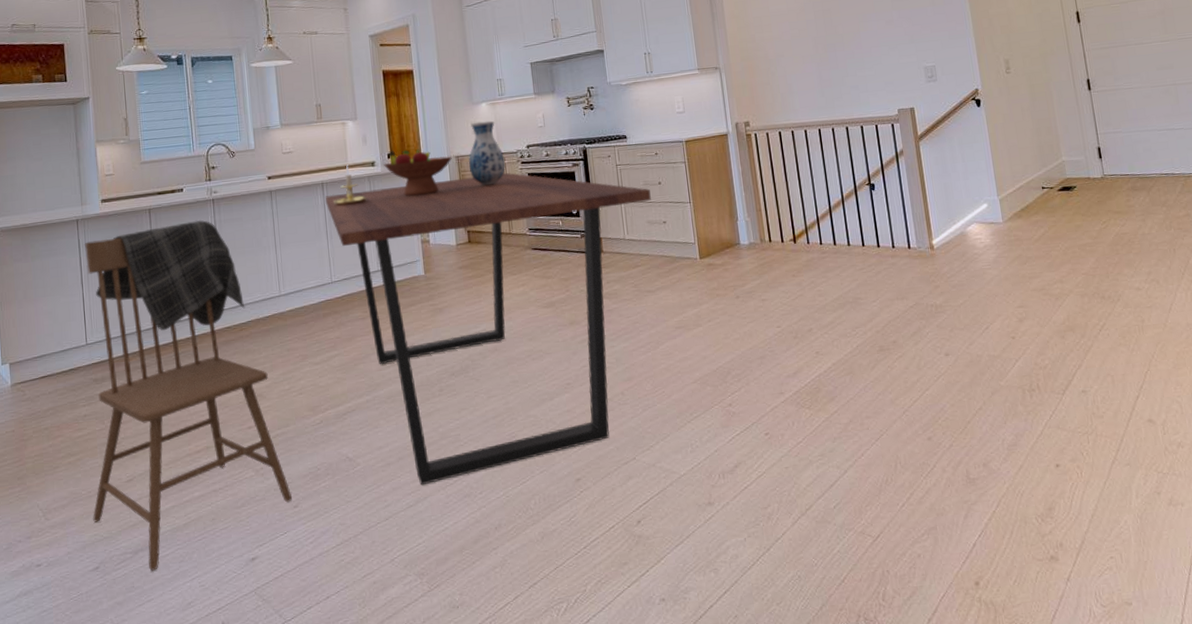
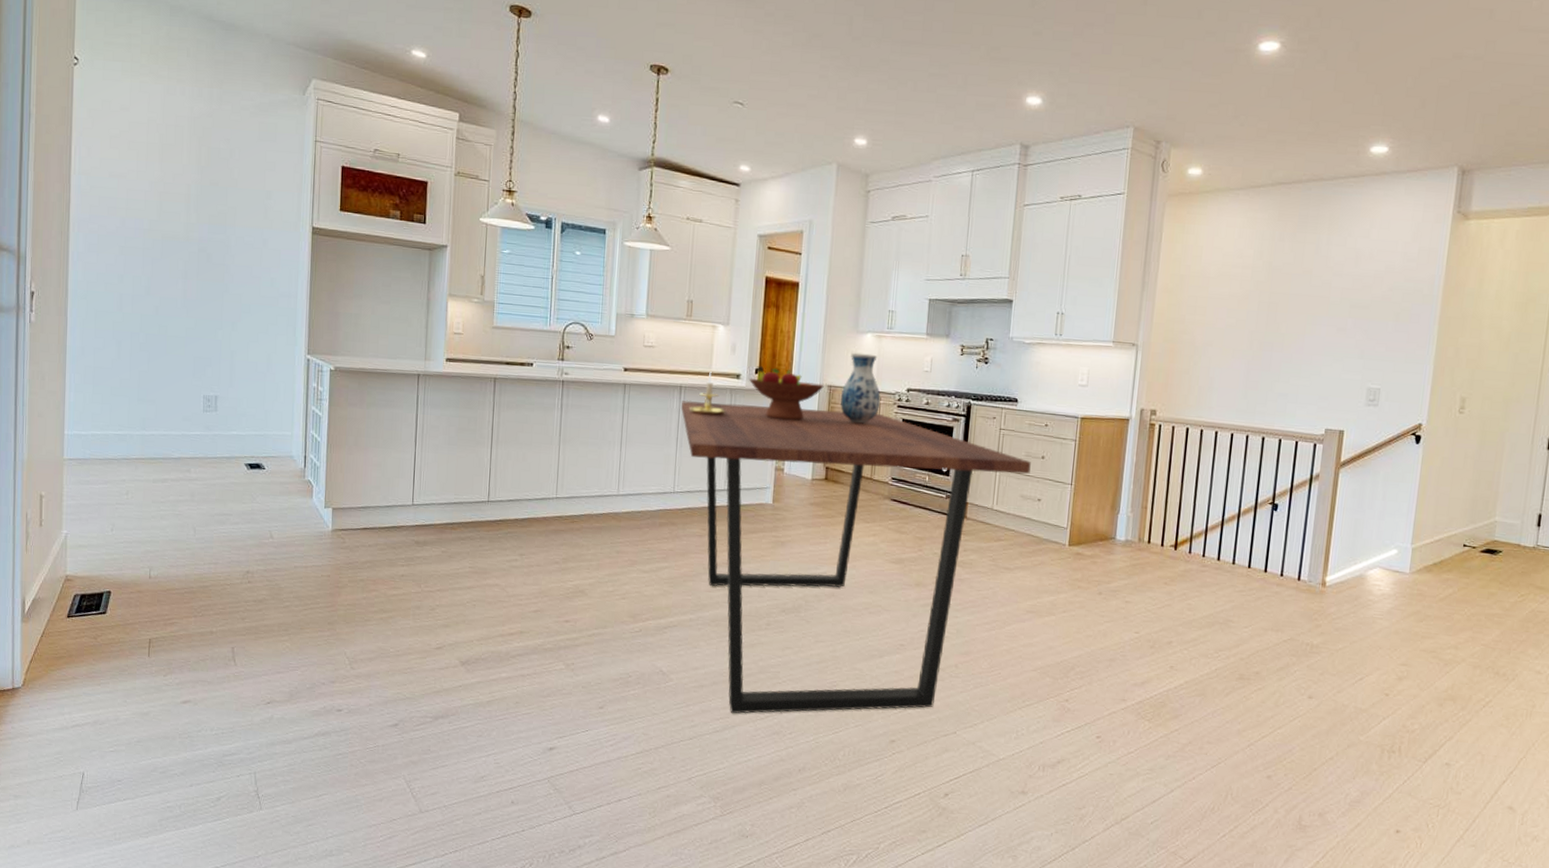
dining chair: present [84,219,292,571] -> none [398,399,599,739]

